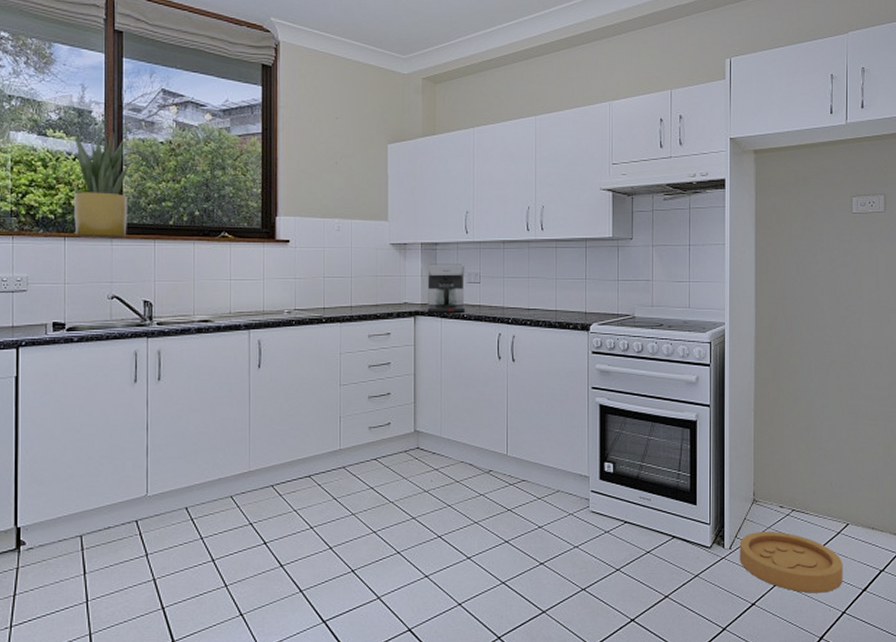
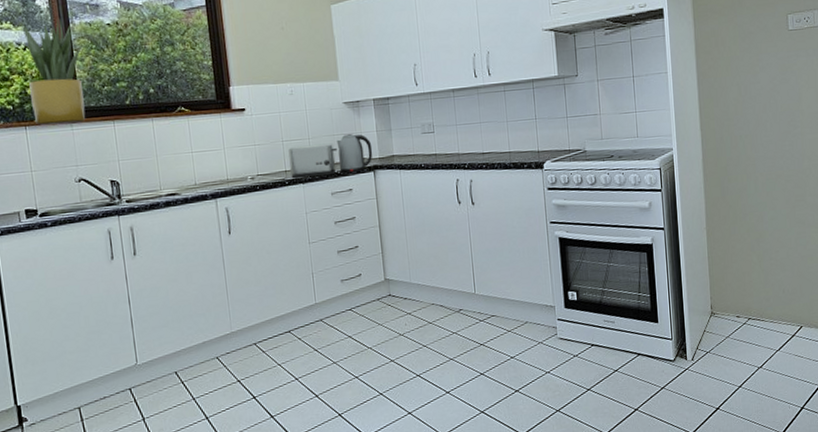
toaster: none [329,283,379,317] -> present [288,143,337,179]
kettle: none [379,277,415,315] -> present [336,134,373,173]
coffee maker: present [427,263,466,314] -> none [381,115,423,167]
pet bowl: present [739,531,843,593] -> none [701,340,800,394]

